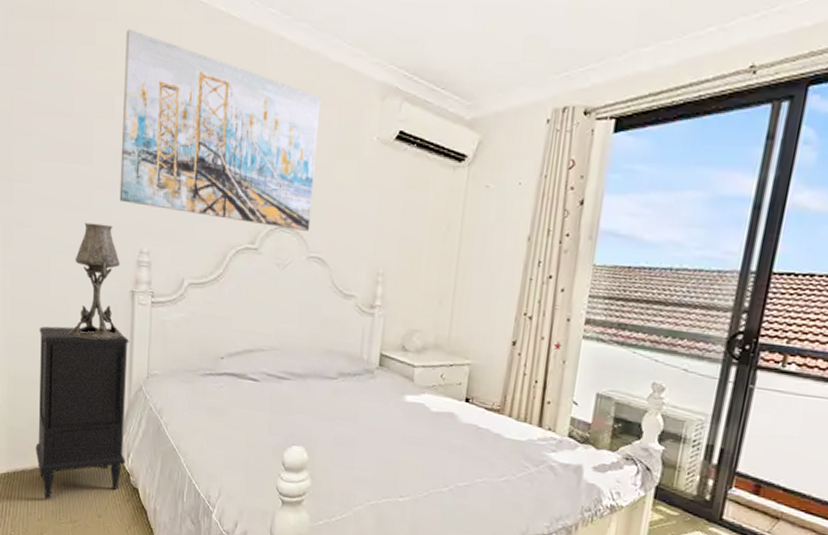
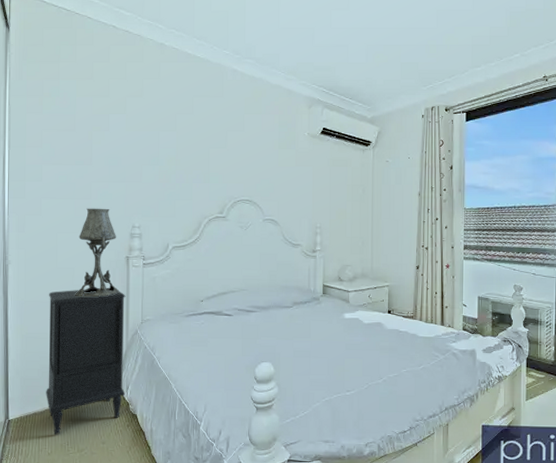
wall art: present [119,28,322,231] -> none [115,67,266,201]

